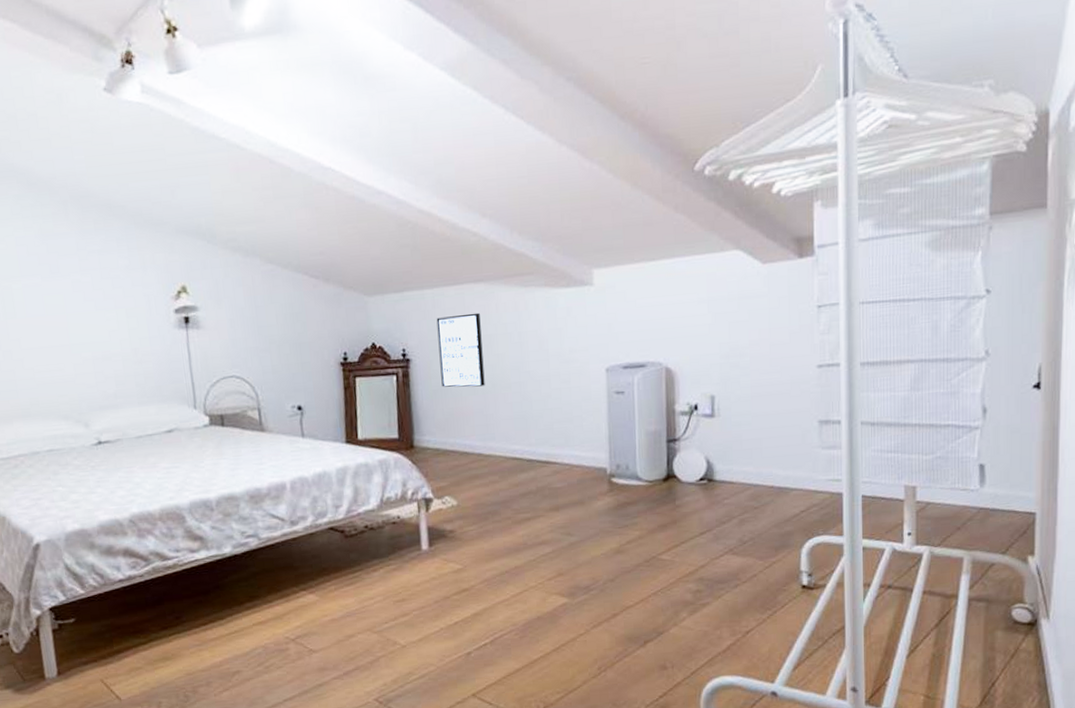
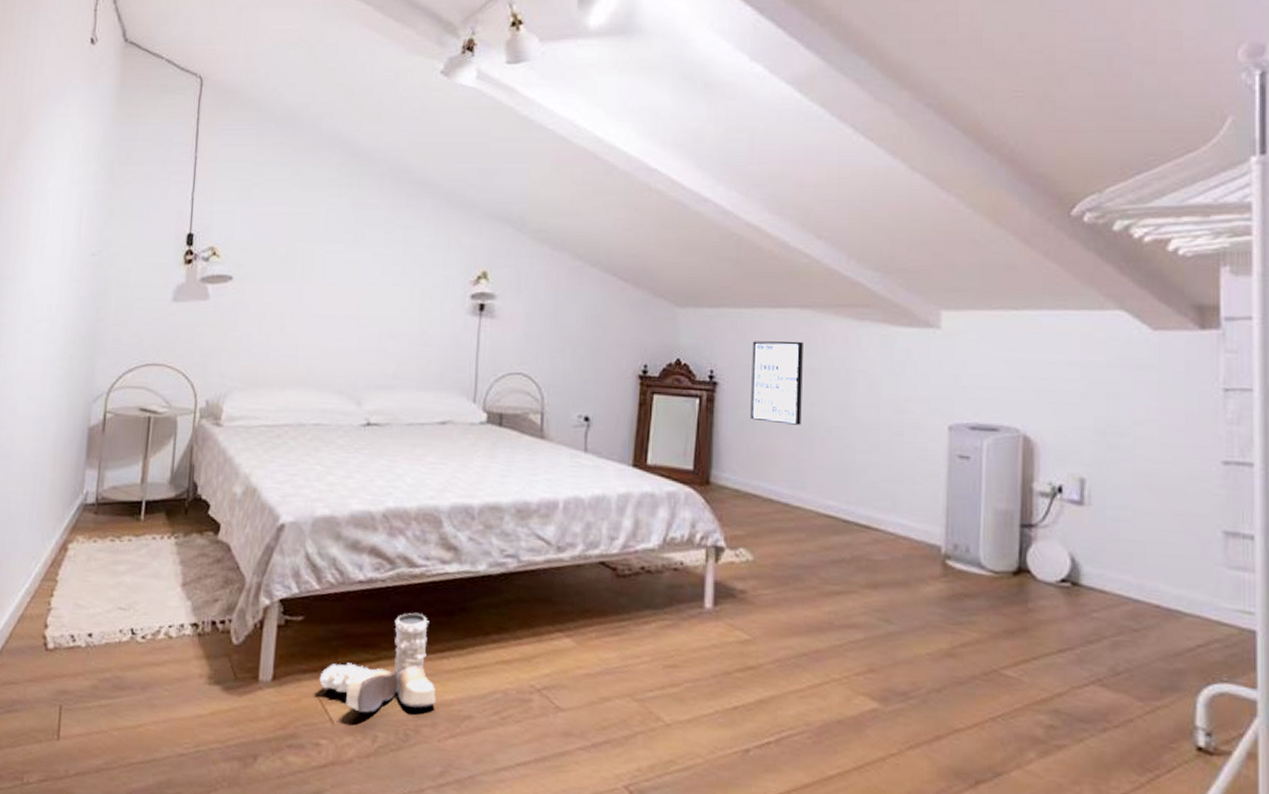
boots: none [100,597,207,686] -> present [319,612,436,712]

